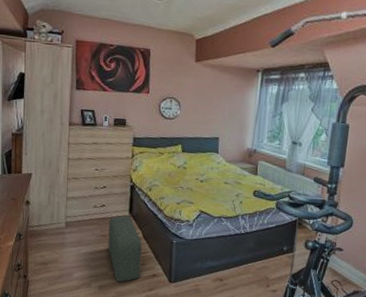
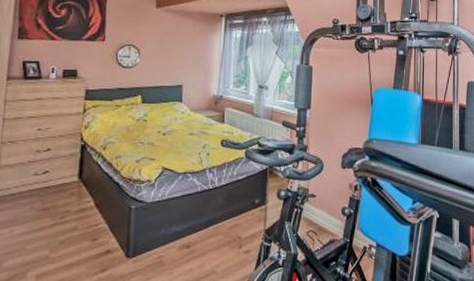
pouf: present [108,216,142,282] -> none [50,183,94,266]

